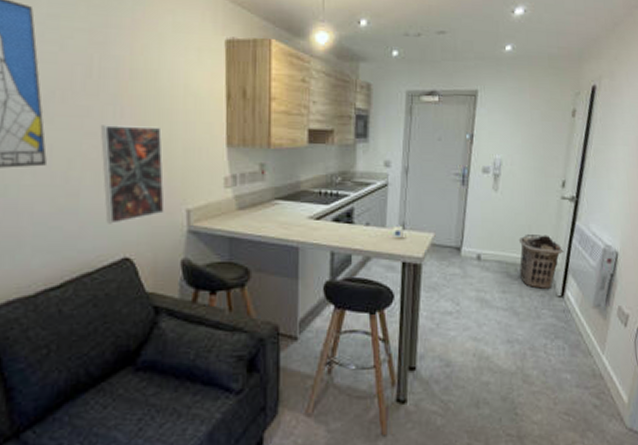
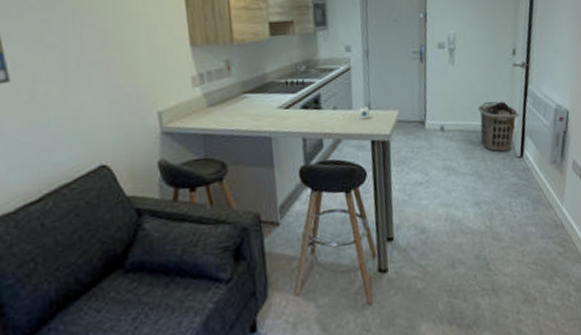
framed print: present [100,125,165,224] -> none [60,33,136,134]

